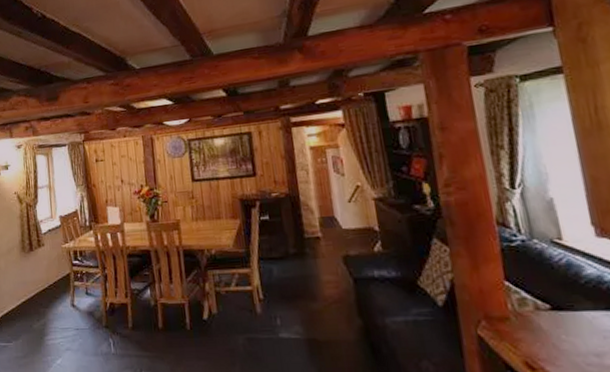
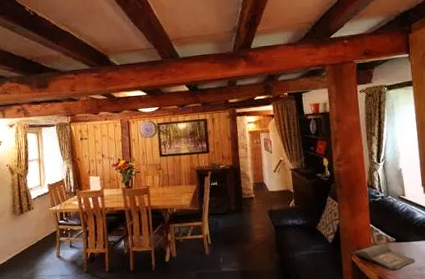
hardback book: none [474,312,589,355] -> present [350,244,416,271]

